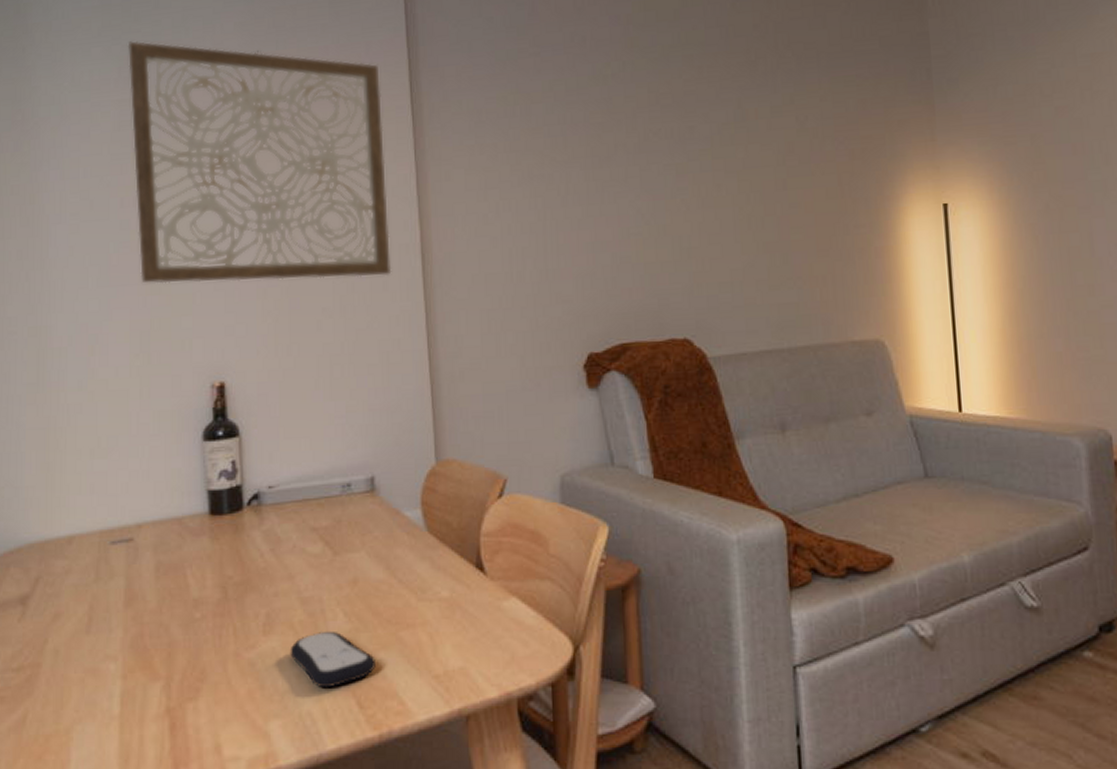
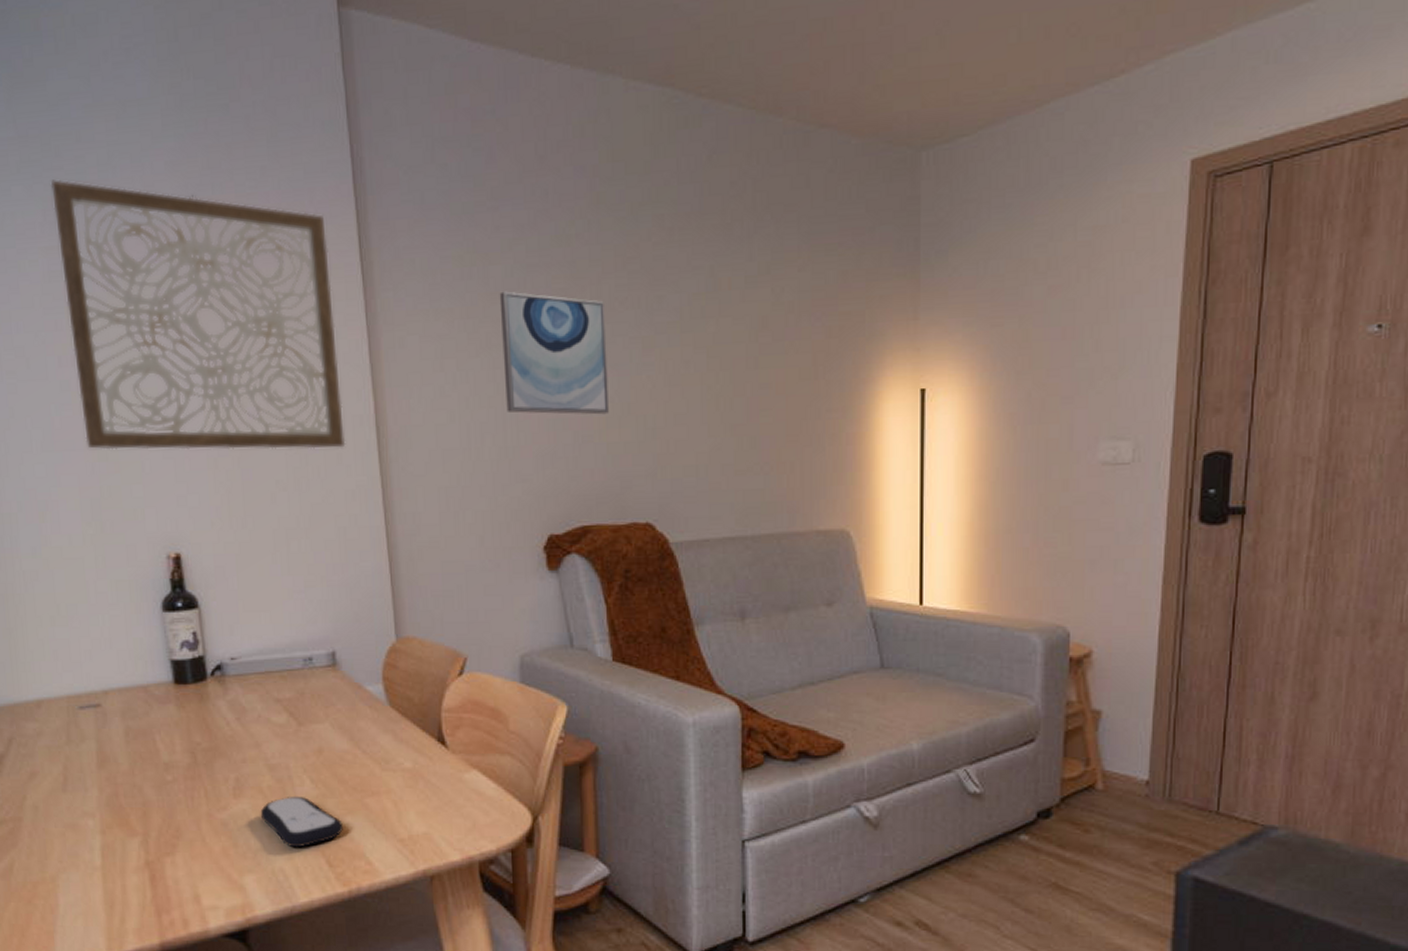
wall art: none [540,126,645,238] -> present [499,291,609,415]

